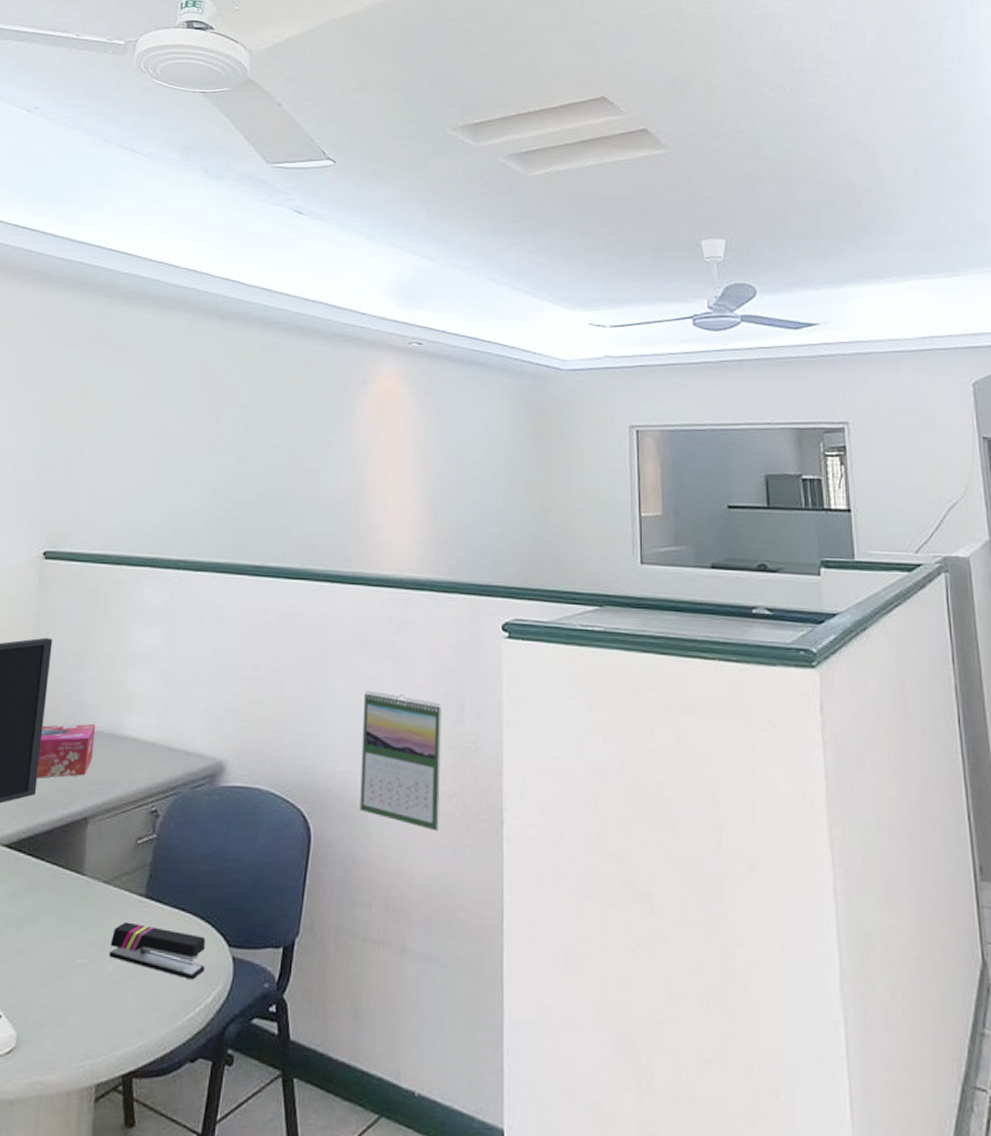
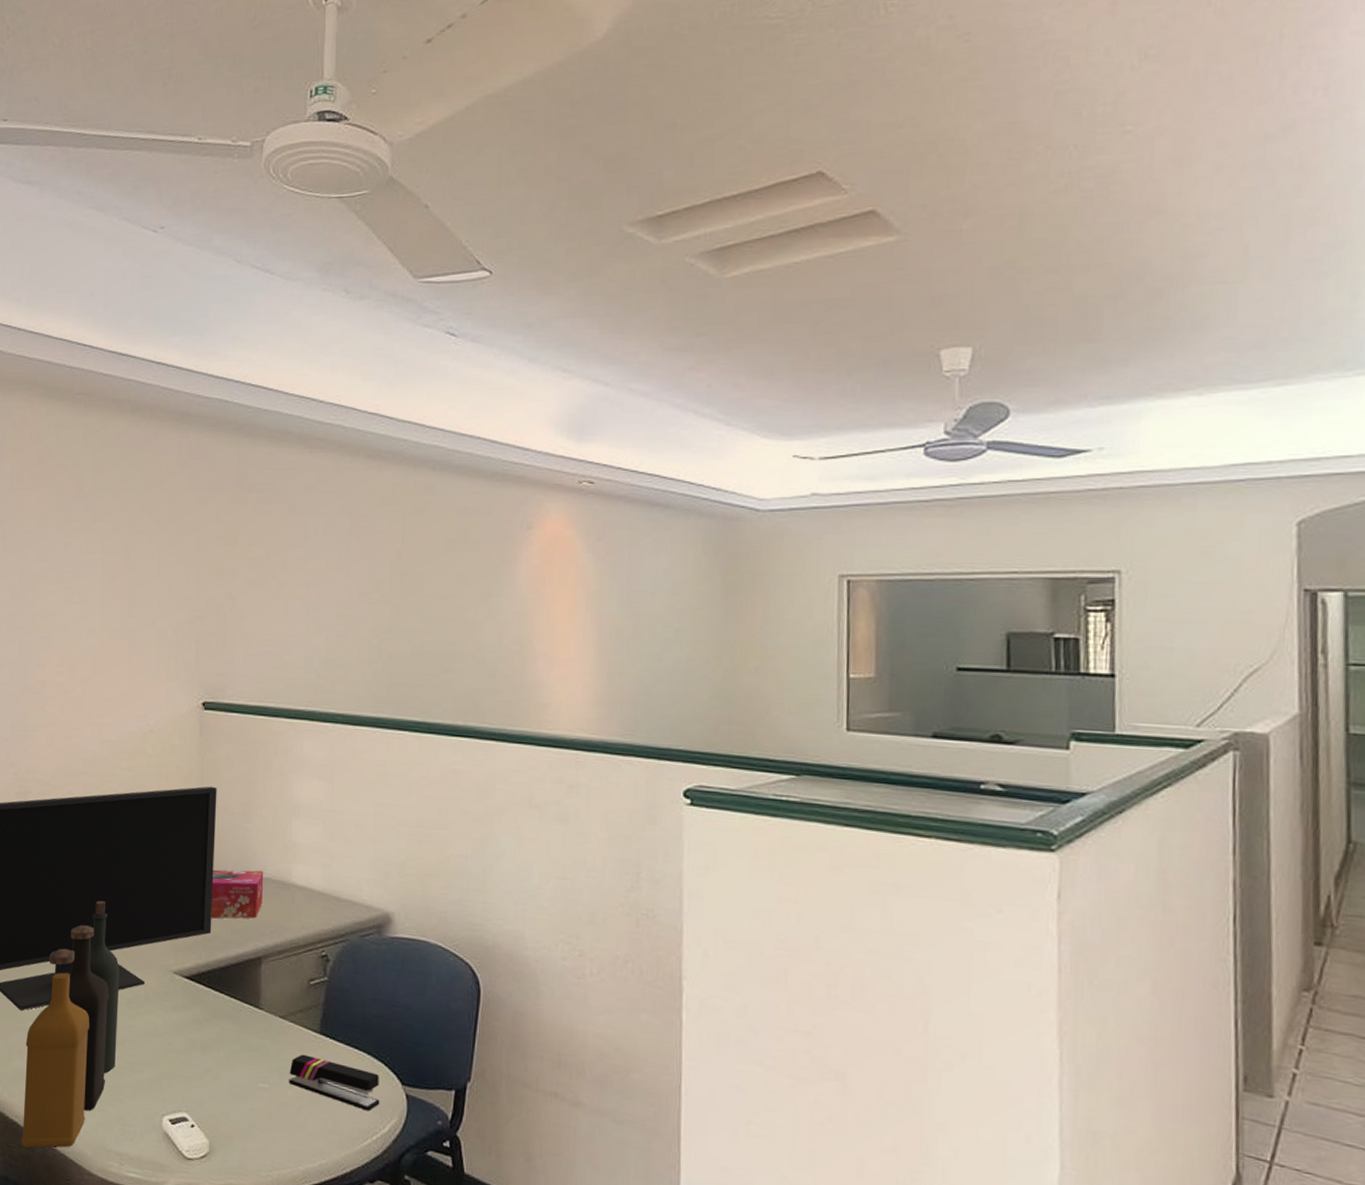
calendar: present [360,690,442,832] -> none [530,852,616,995]

